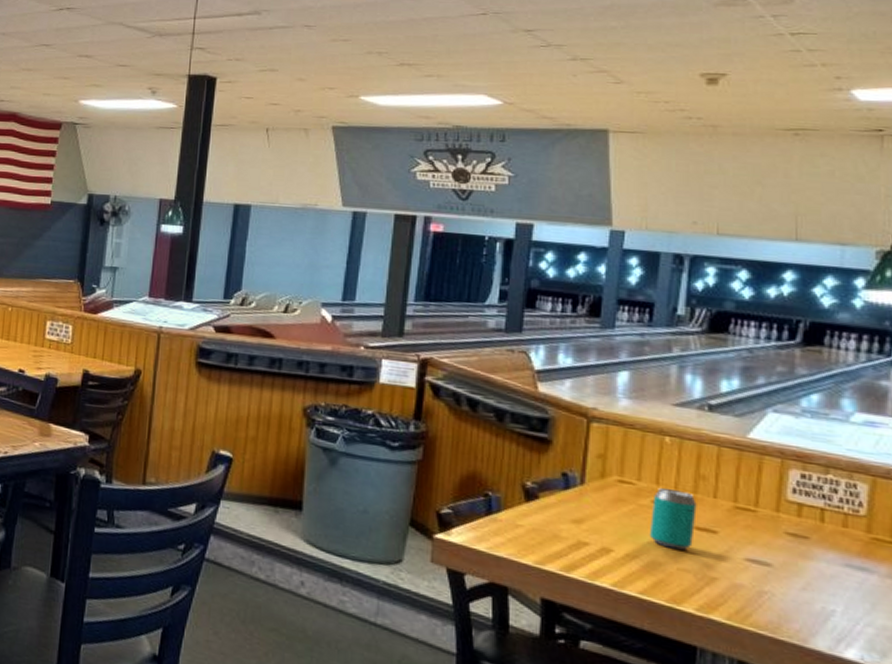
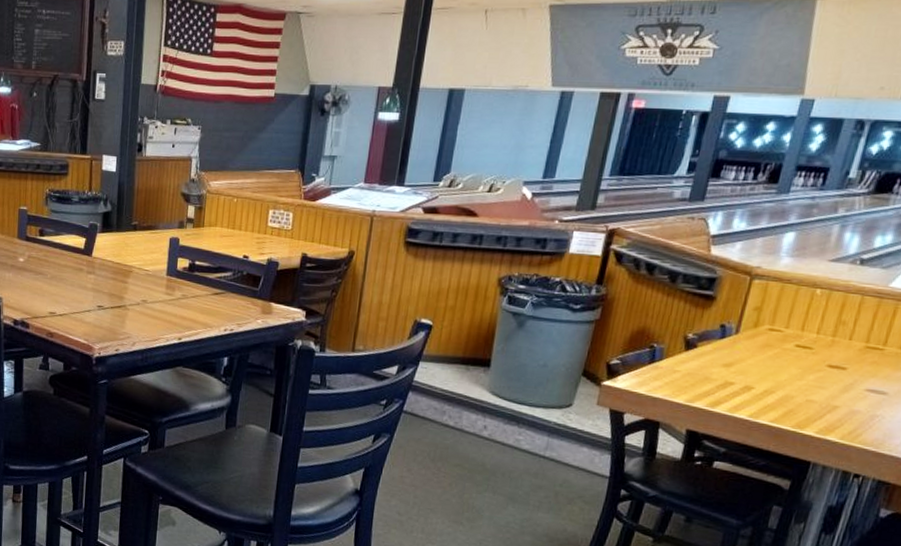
beverage can: present [649,487,697,550] -> none [787,333,834,385]

